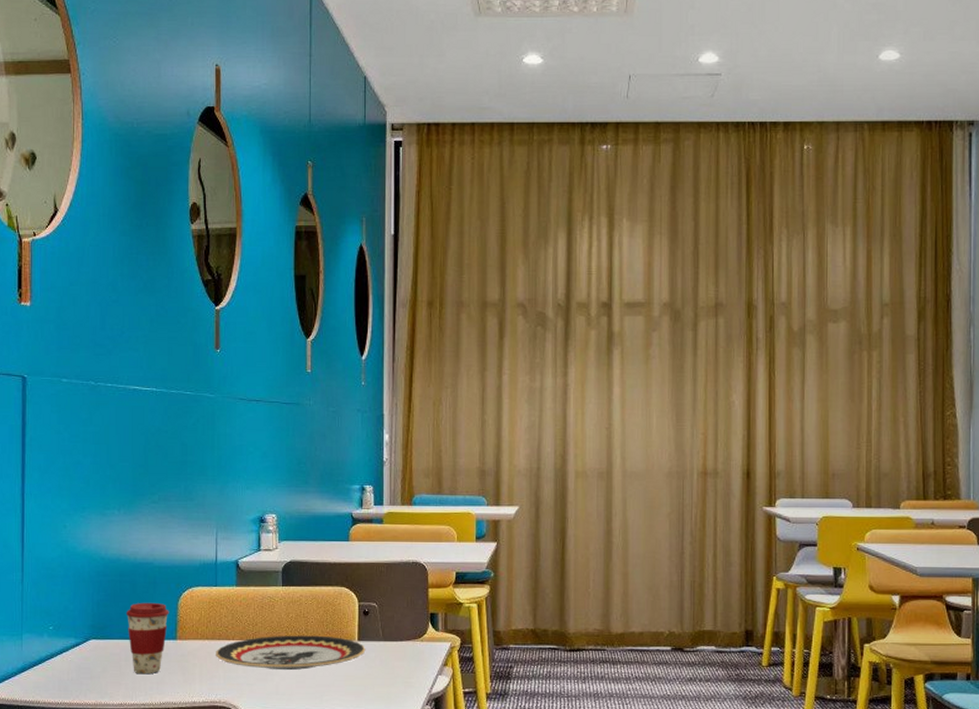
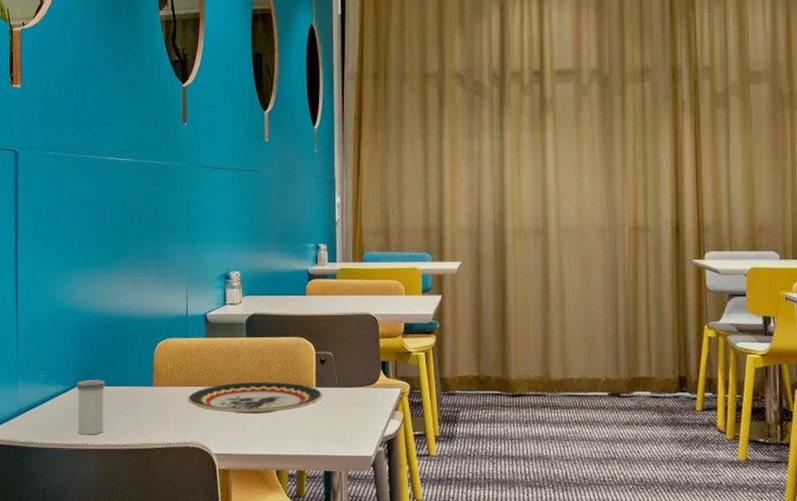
salt shaker: none [90,632,123,693] -> present [77,379,106,435]
coffee cup: present [125,602,169,675] -> none [107,352,146,418]

